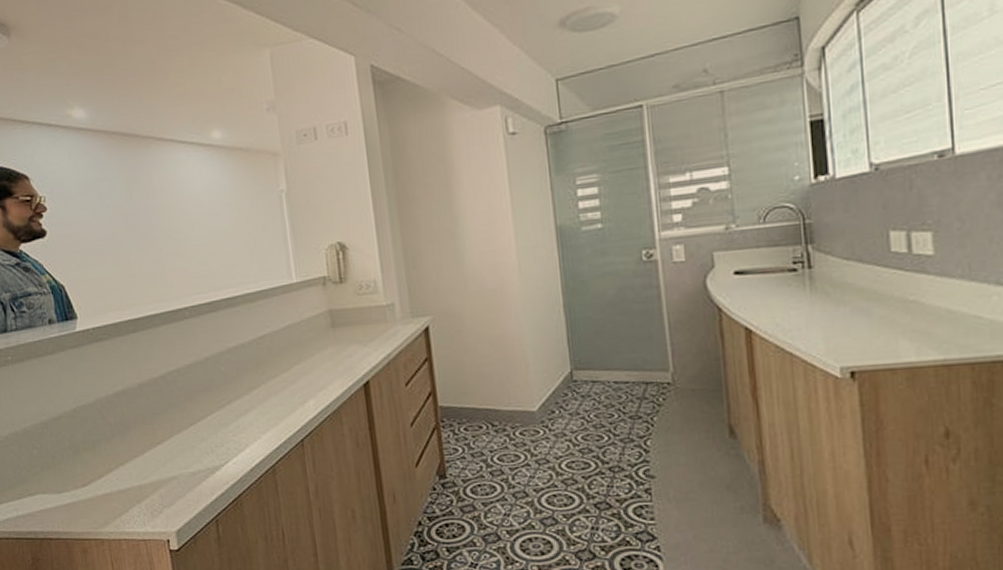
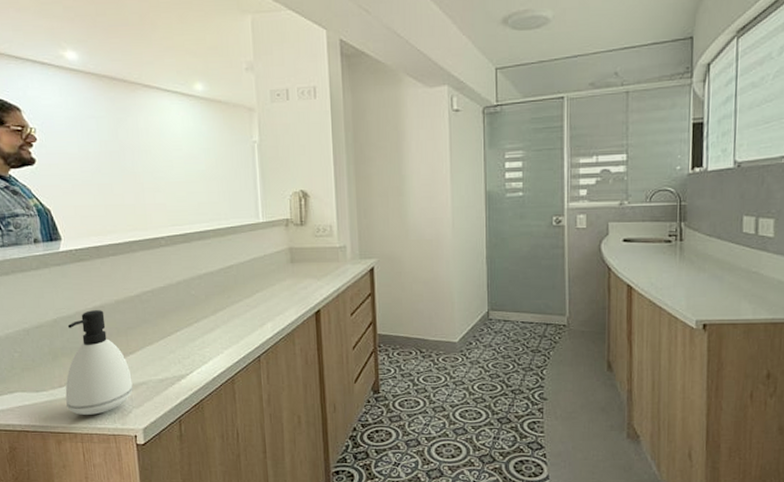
soap dispenser: none [88,395,163,518] -> present [65,310,133,415]

